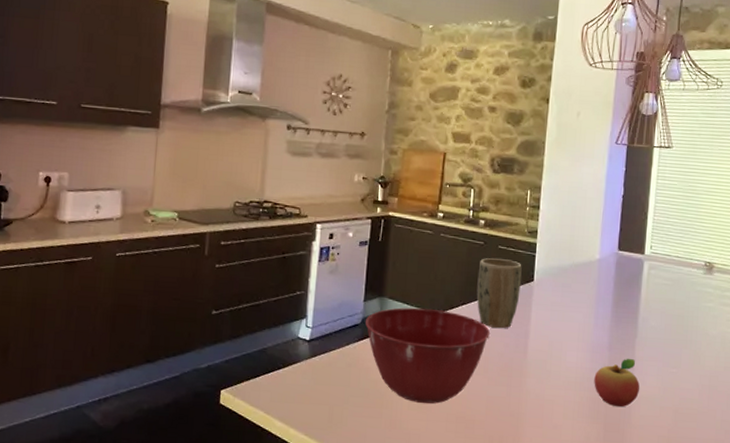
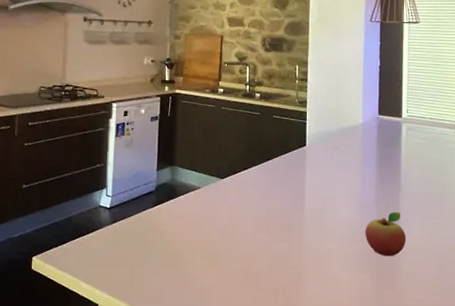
mixing bowl: present [365,307,490,404] -> none [159,174,270,262]
plant pot: present [476,258,522,329] -> none [256,127,295,190]

